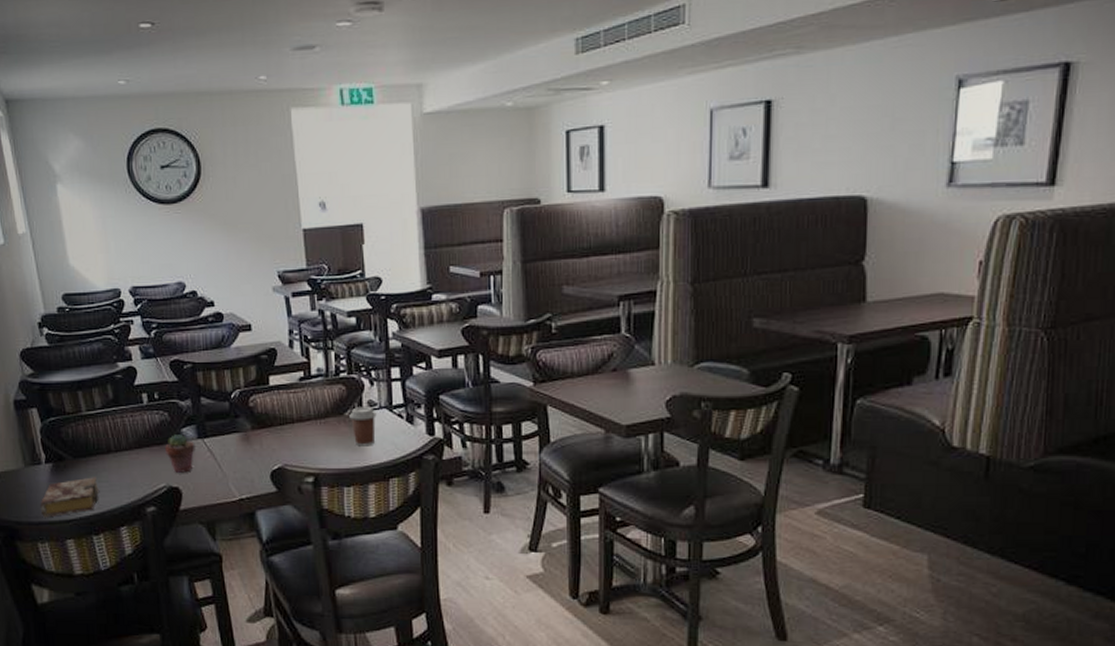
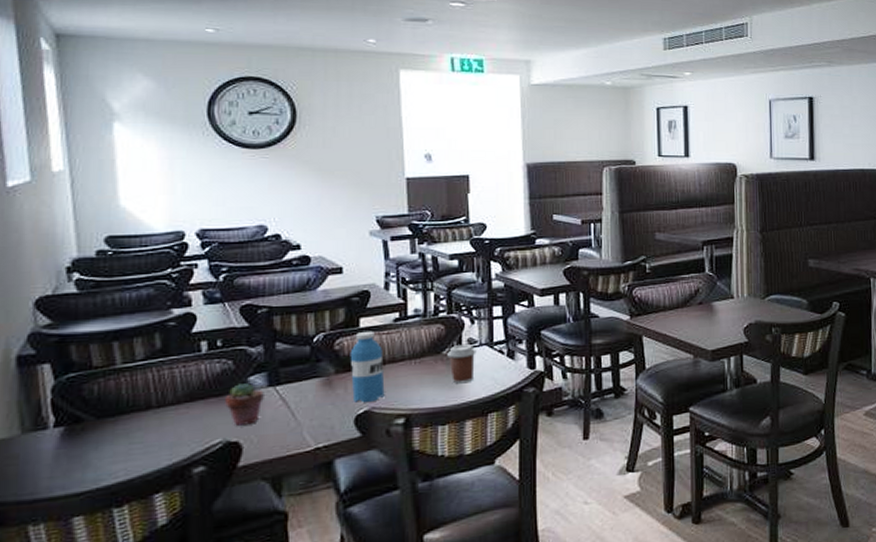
book: present [40,477,100,518] -> none [38,438,130,494]
water bottle: none [262,389,295,460] -> present [350,331,385,403]

